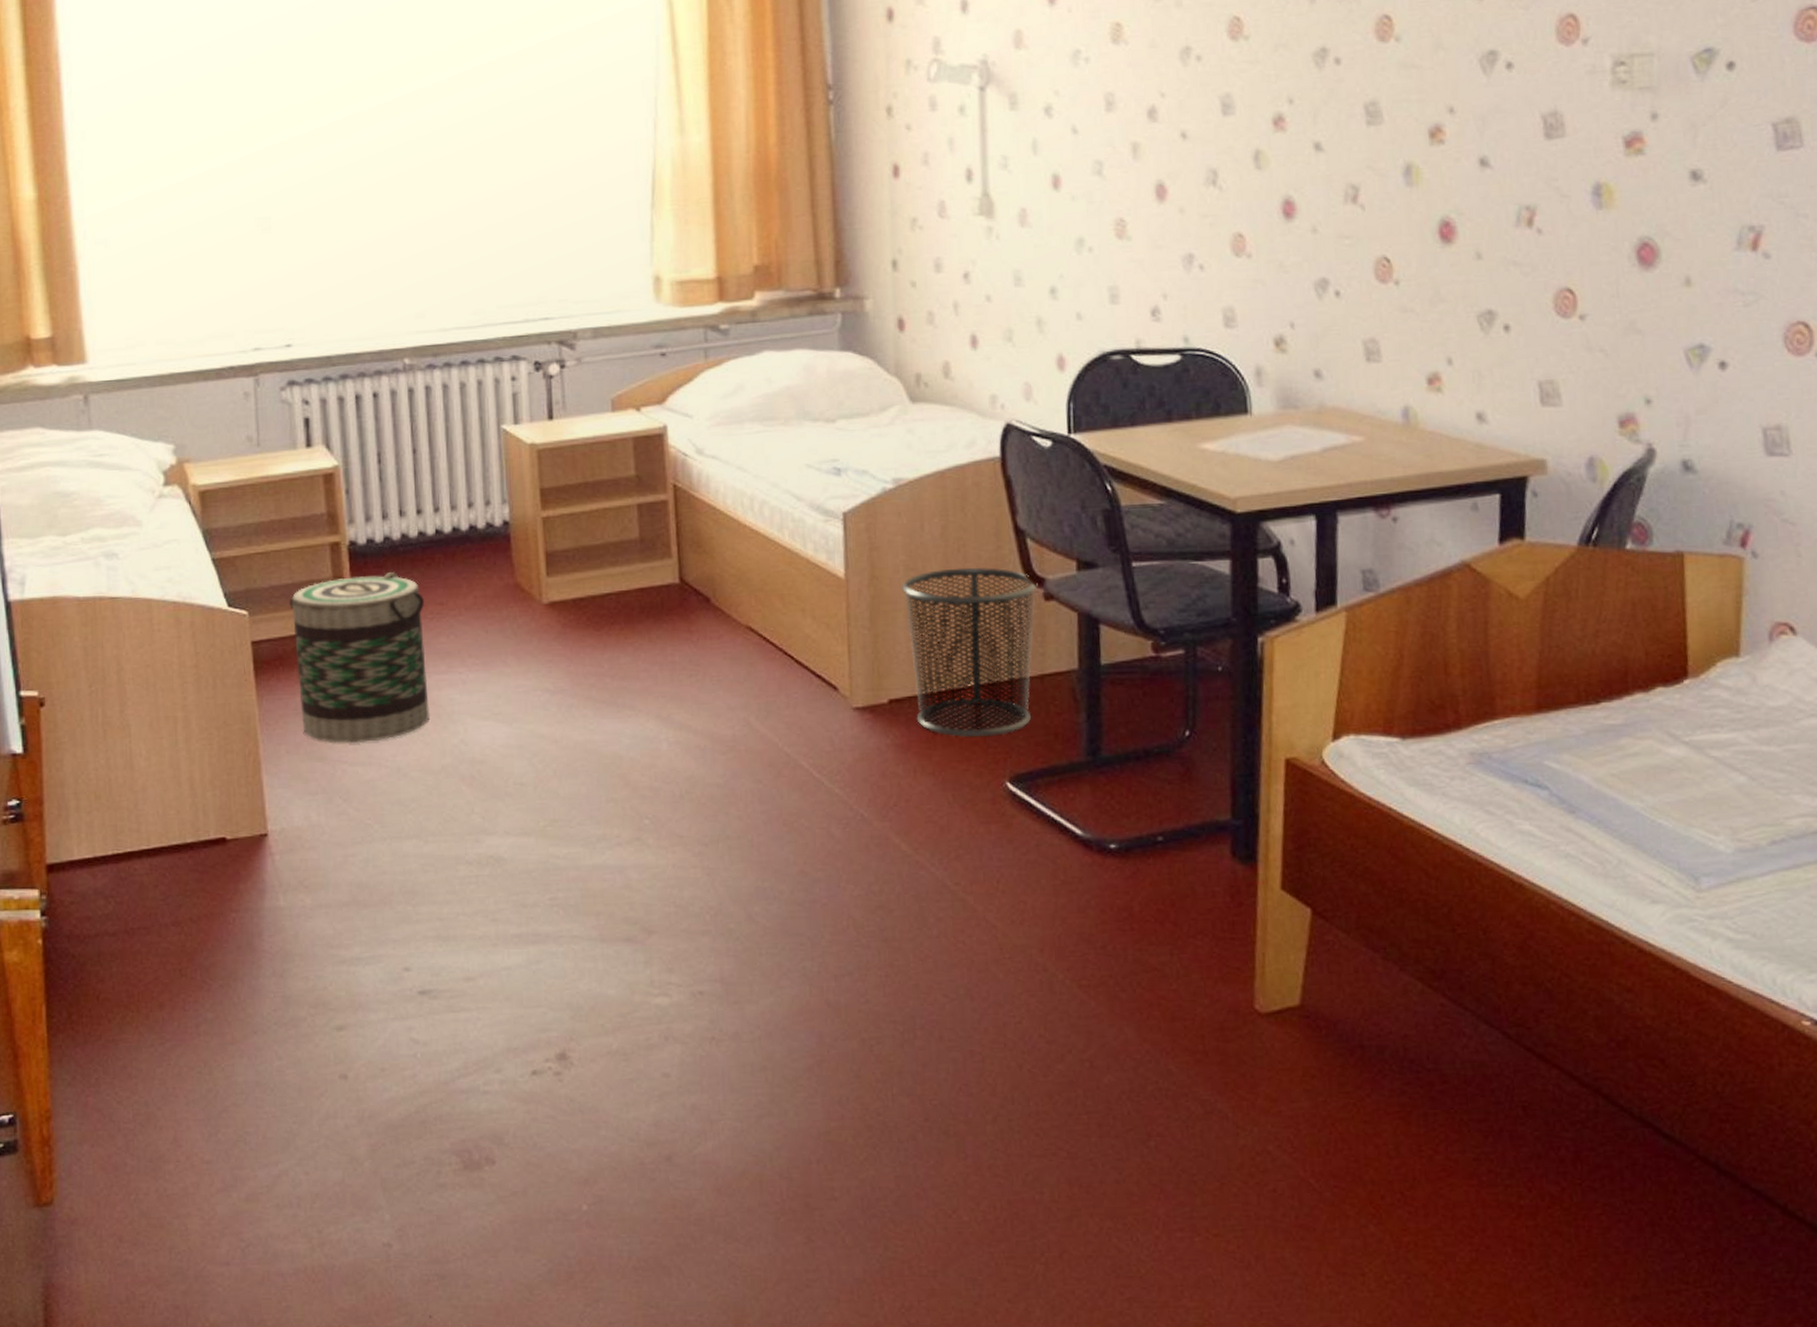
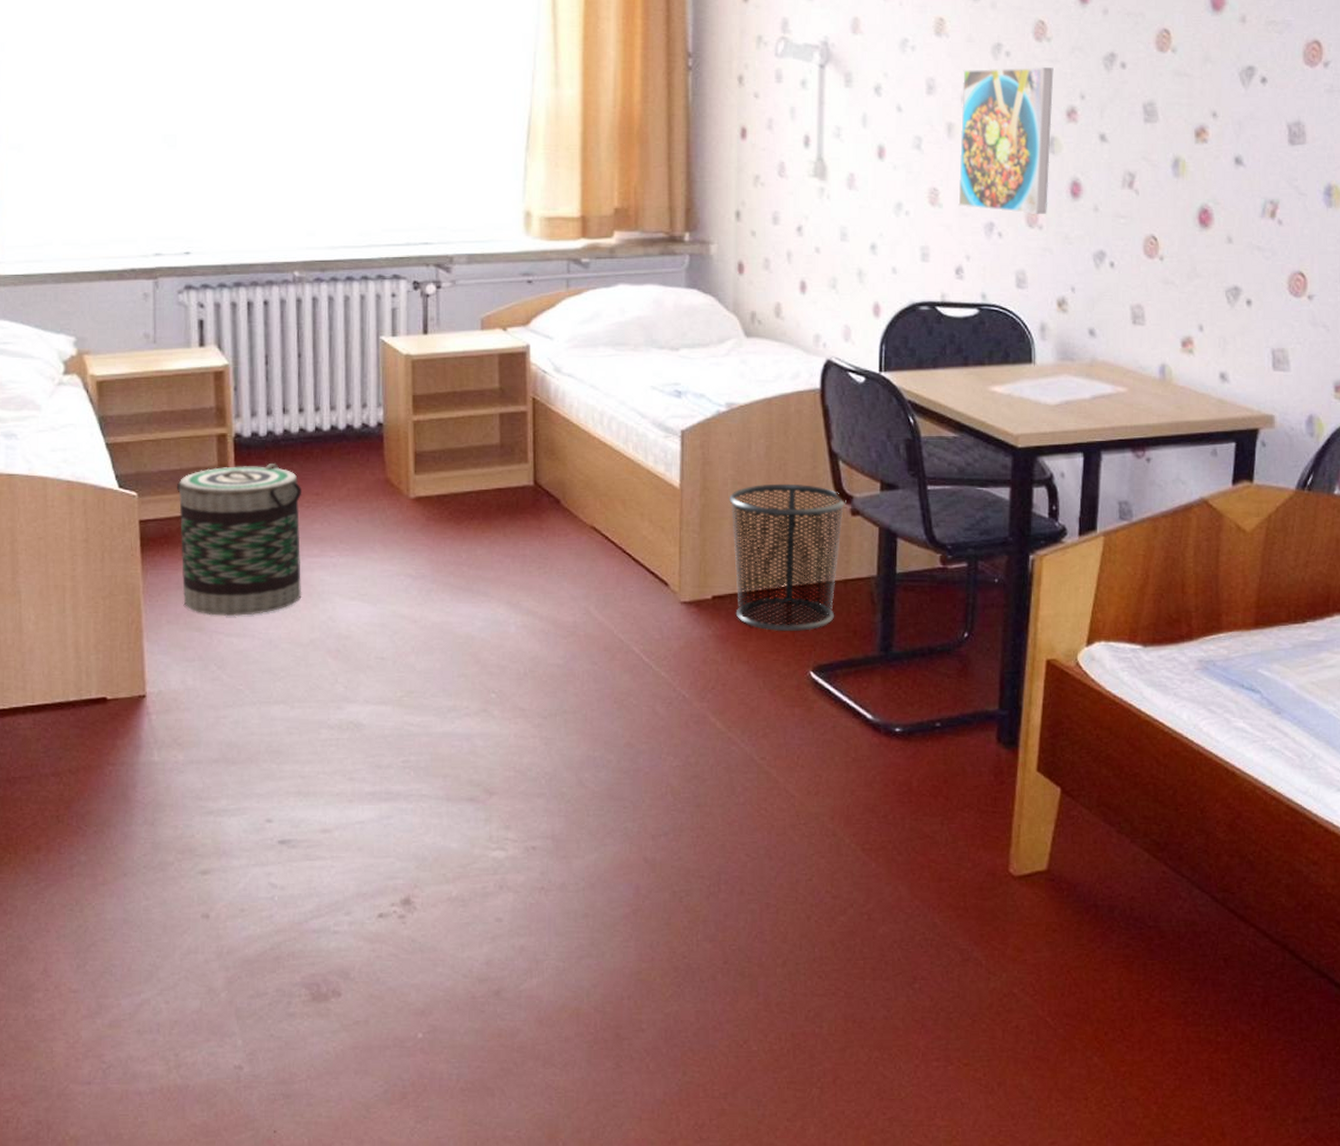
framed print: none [1147,70,1256,241] -> present [958,66,1054,214]

